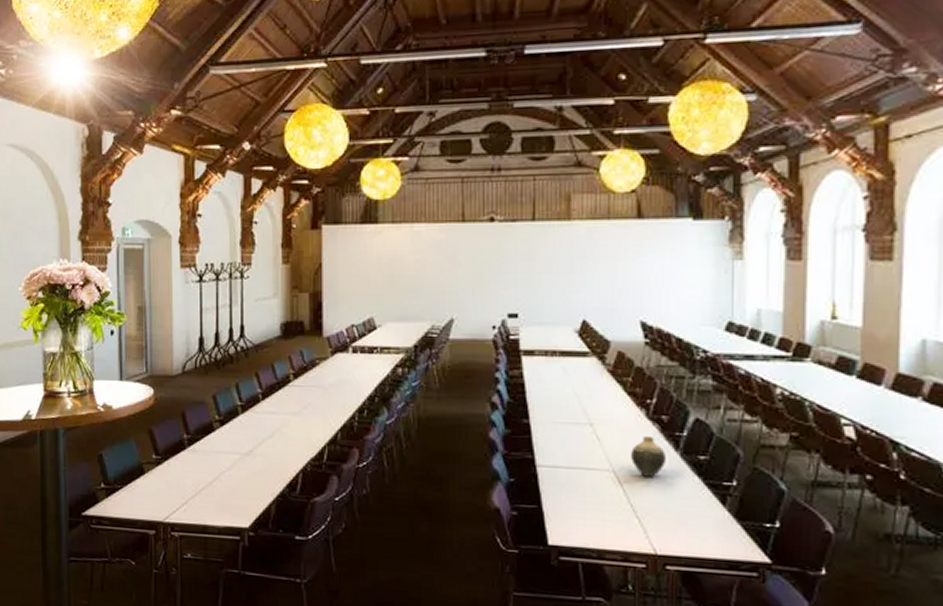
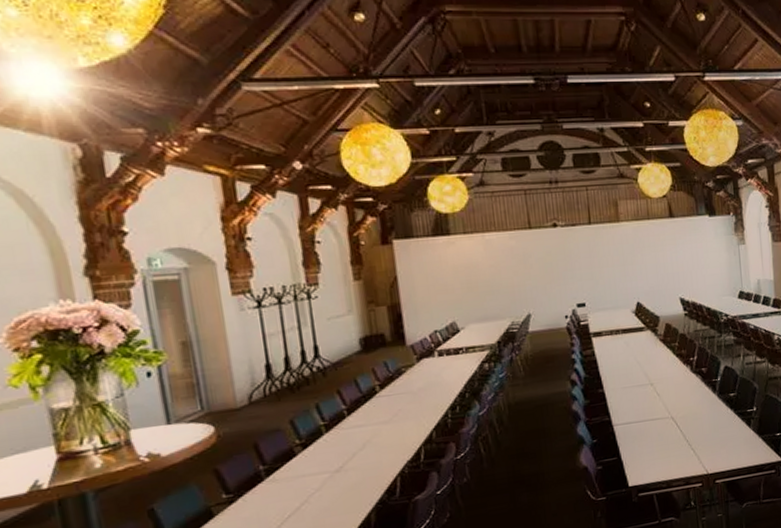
vase: present [631,437,665,477] -> none [683,386,708,417]

